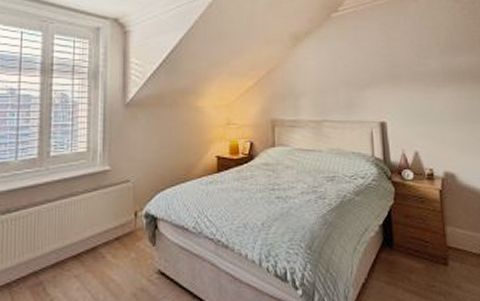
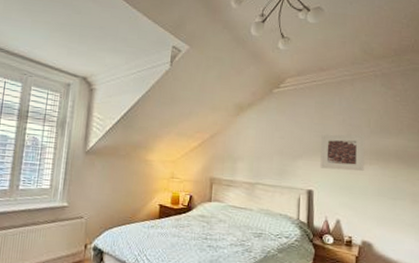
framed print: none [389,55,439,97] -> present [320,134,365,172]

